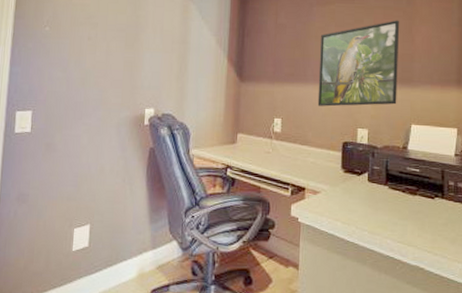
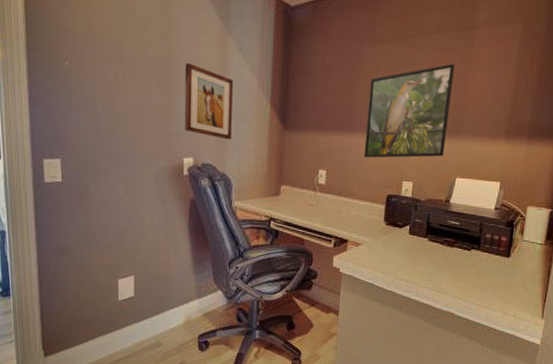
wall art: none [147,25,193,92] -> present [184,62,233,140]

